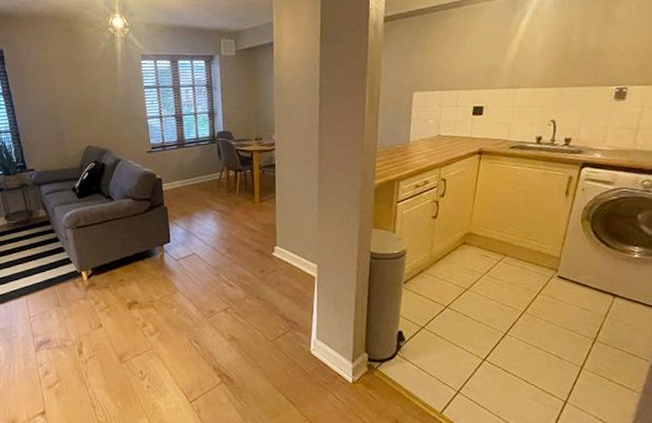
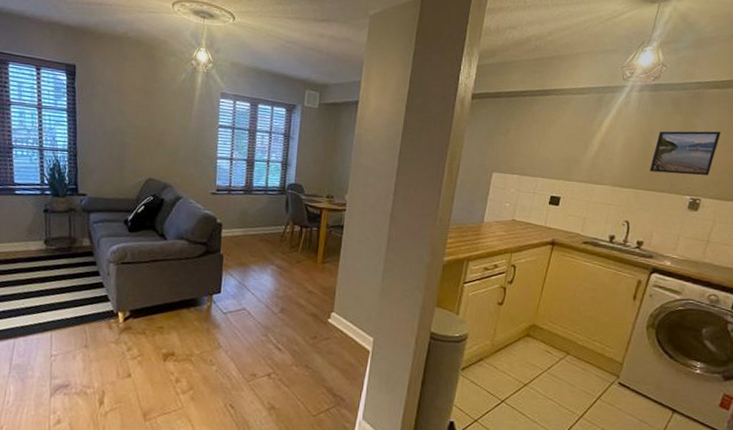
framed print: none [571,16,644,68] -> present [649,131,721,176]

